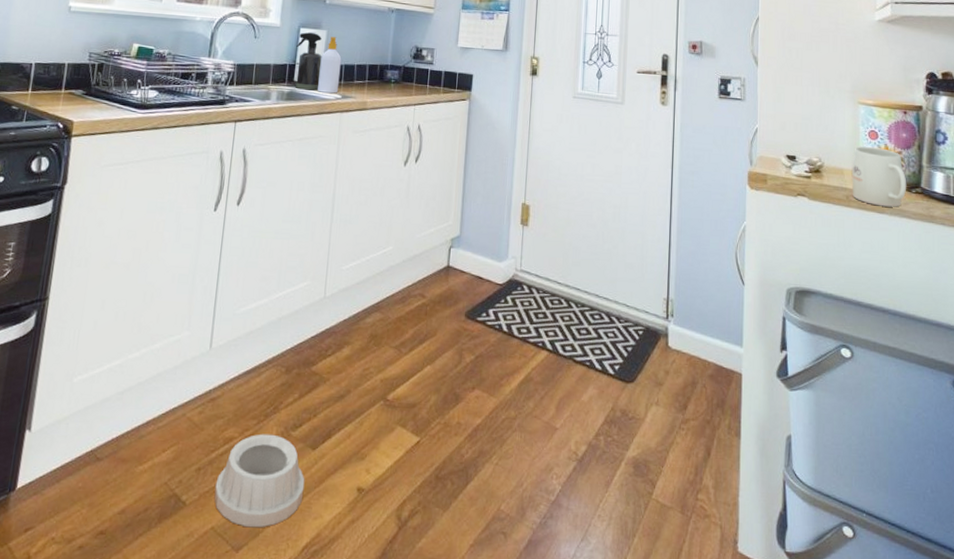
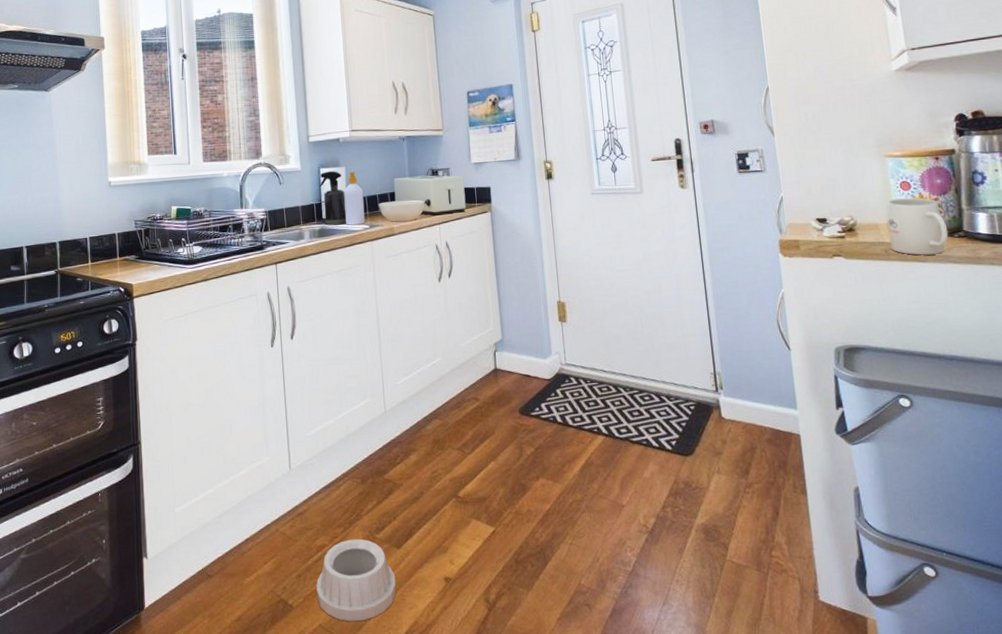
bowl: none [354,73,404,98] -> present [378,199,425,223]
toaster: none [373,50,448,97] -> present [393,175,466,216]

